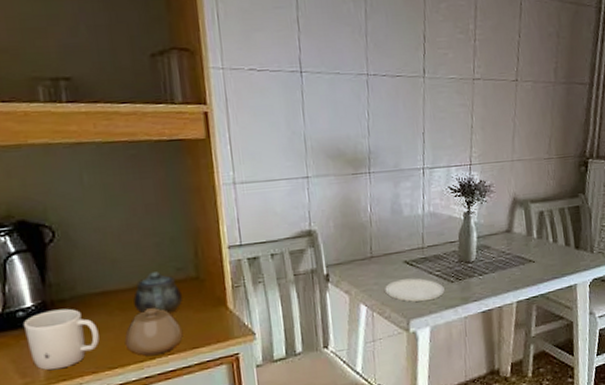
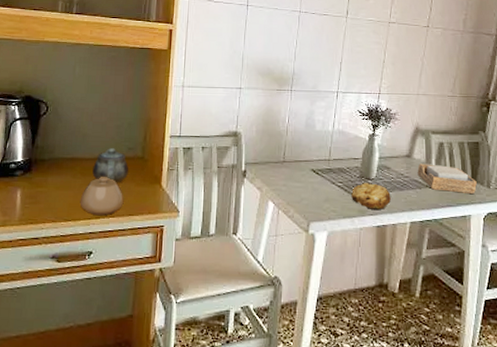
mug: present [22,308,100,371] -> none [12,166,63,214]
plate: present [385,278,445,302] -> none [292,185,344,208]
bread roll: none [451,266,494,296] -> present [351,183,391,211]
napkin holder: none [518,236,580,264] -> present [417,163,477,195]

